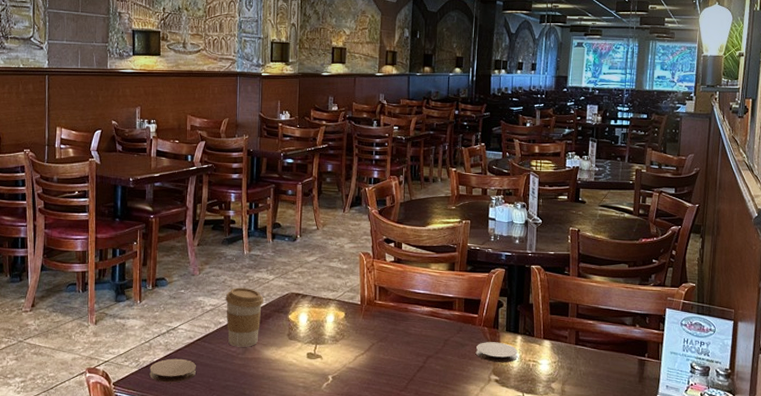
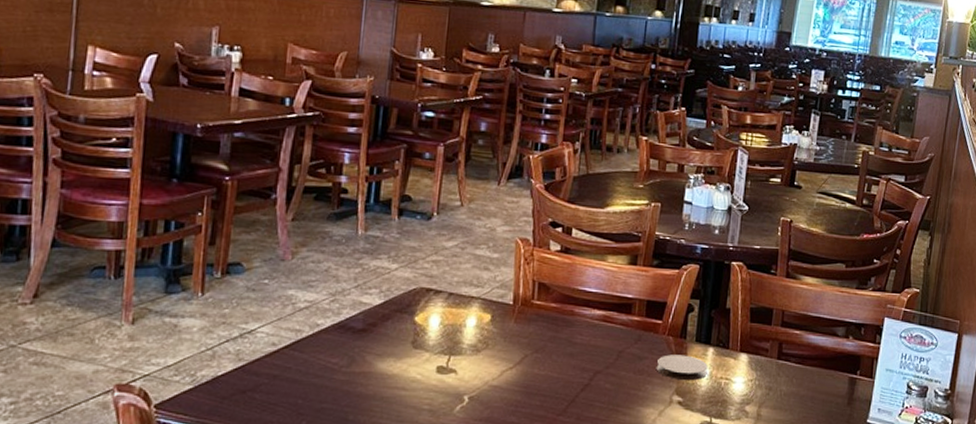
coaster: present [149,358,197,383] -> none [210,372,280,405]
coffee cup: present [225,287,263,347] -> none [327,278,381,358]

